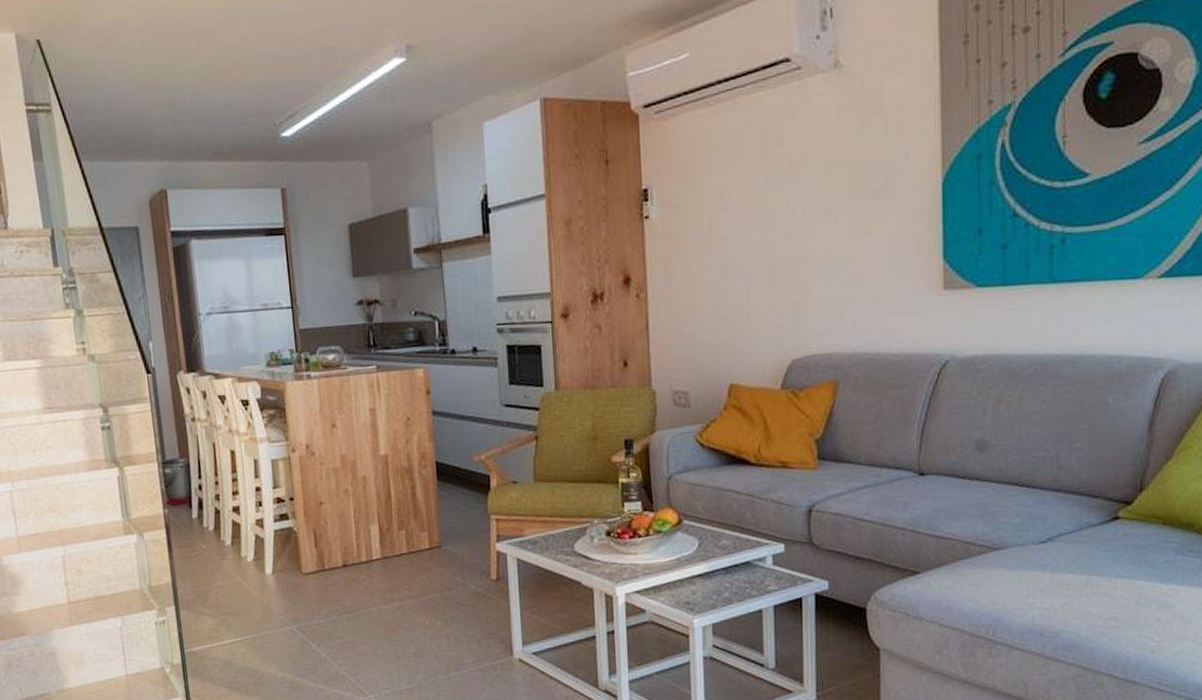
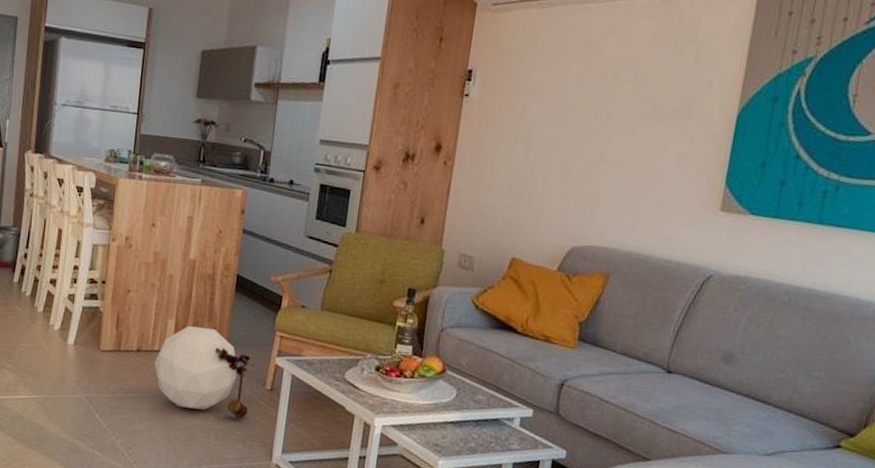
pouf: none [364,525,478,618] -> present [154,326,255,419]

